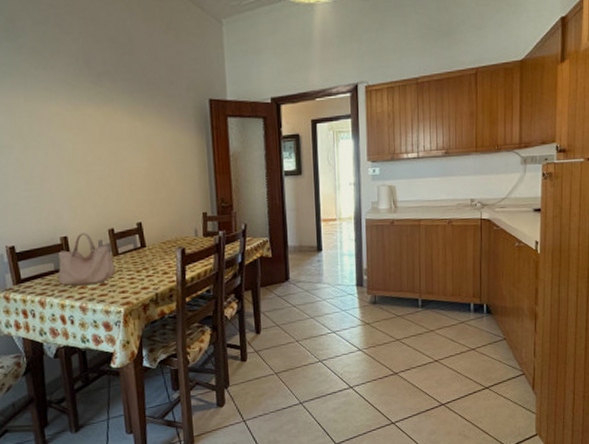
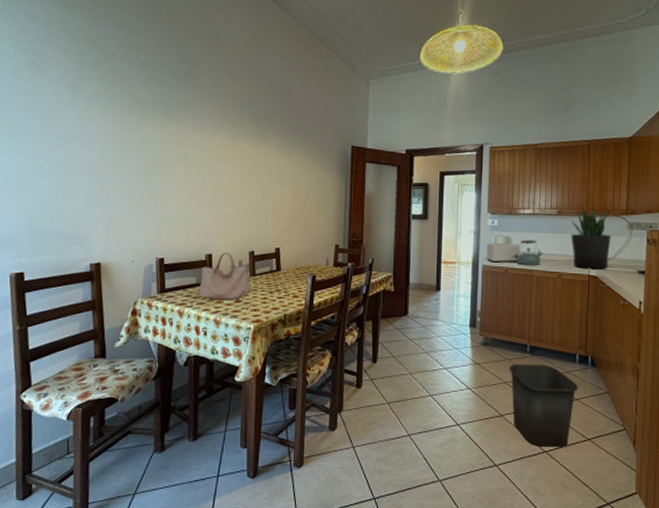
toaster: none [368,191,406,216] -> present [486,242,520,263]
waste bin: none [401,317,474,401] -> present [509,364,578,447]
kettle: none [402,186,431,216] -> present [516,240,544,266]
planter: none [460,143,504,213] -> present [571,206,611,270]

